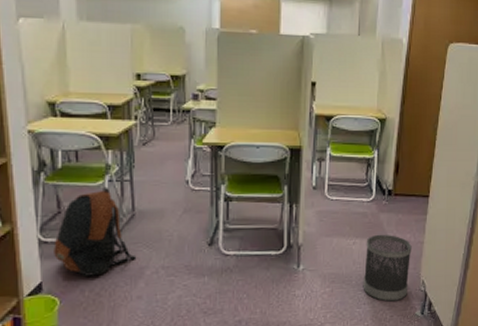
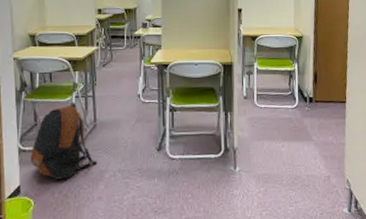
wastebasket: present [363,234,412,302] -> none [293,137,335,200]

